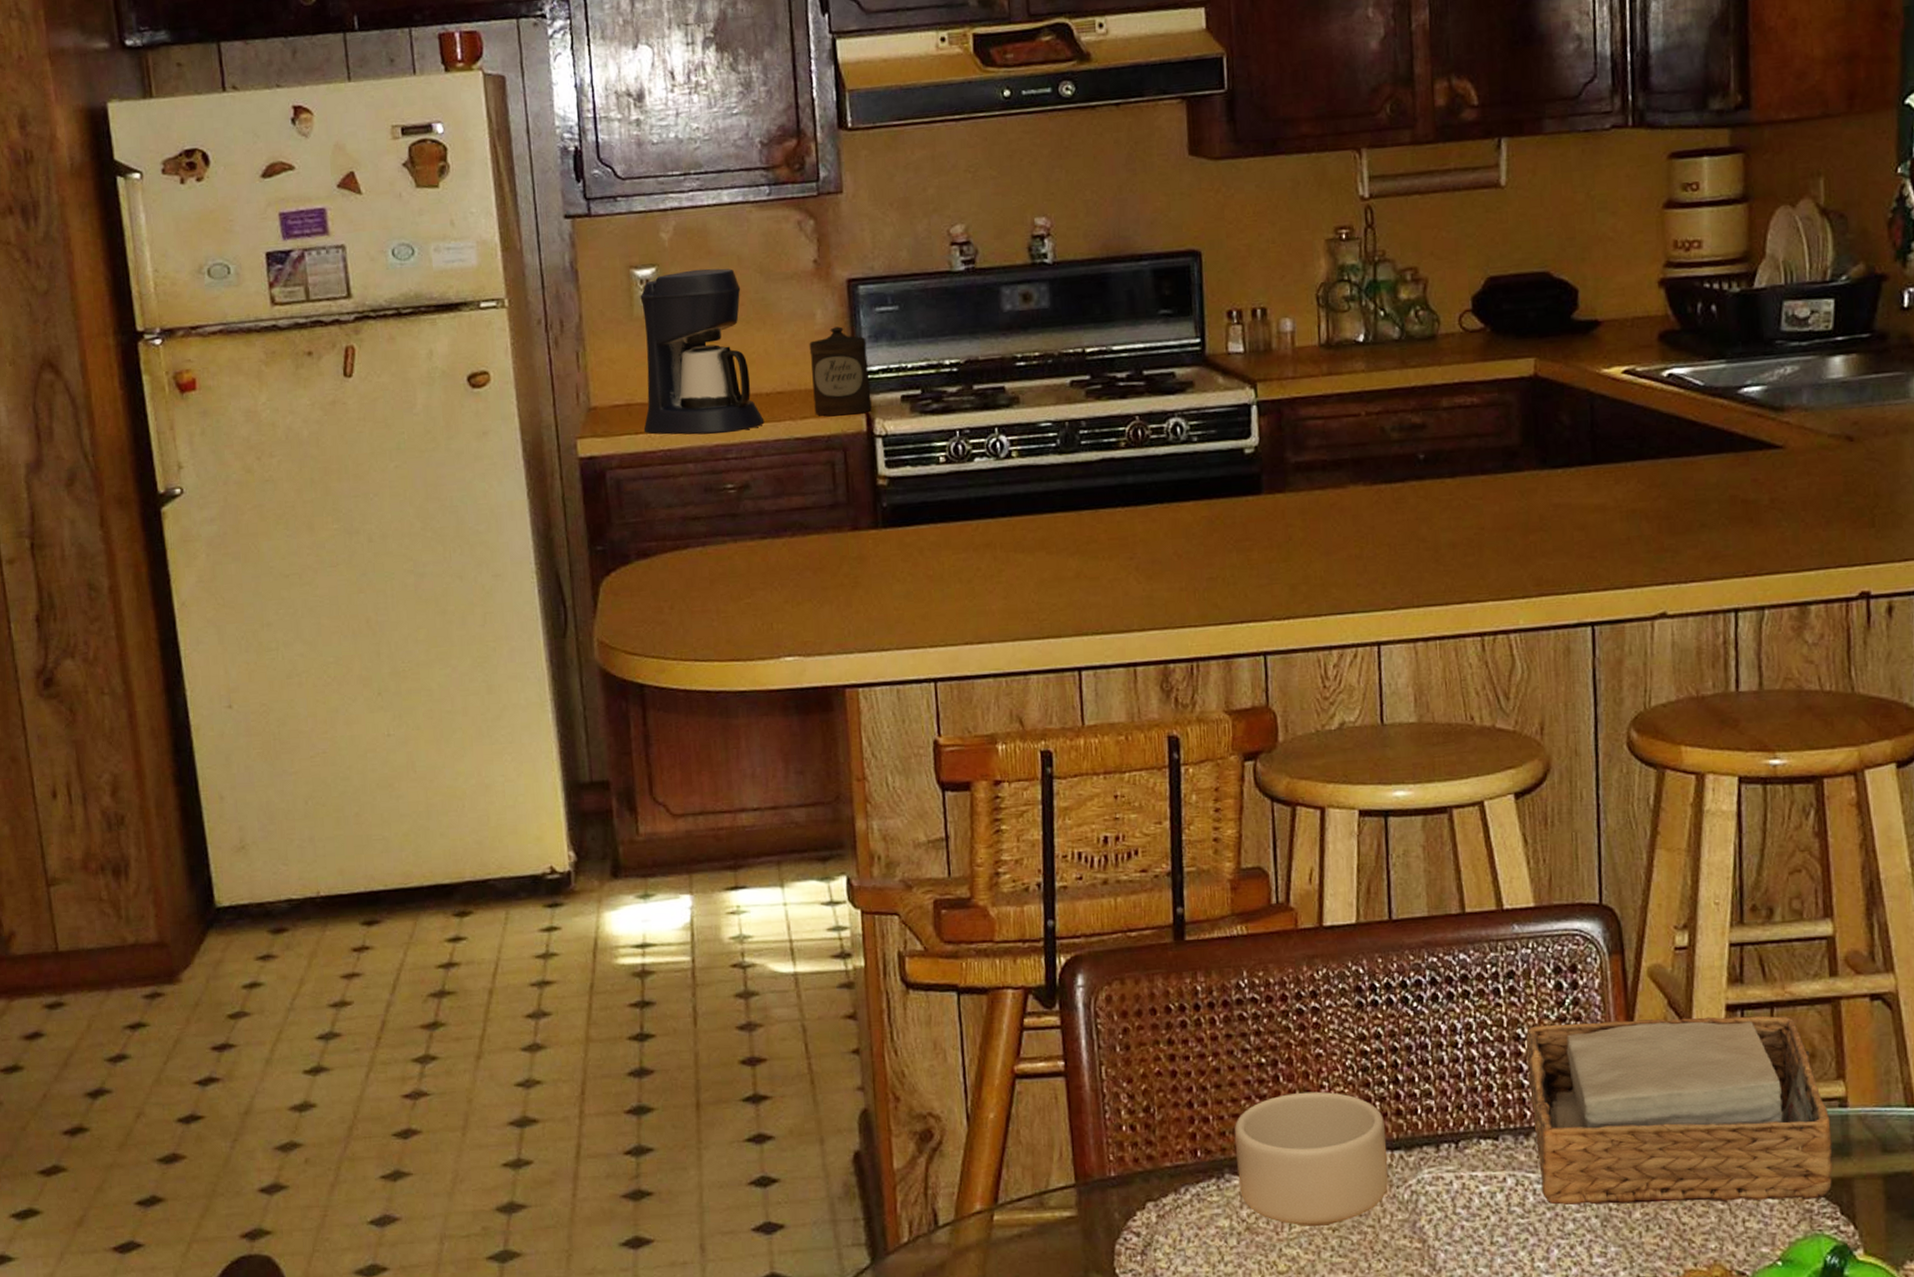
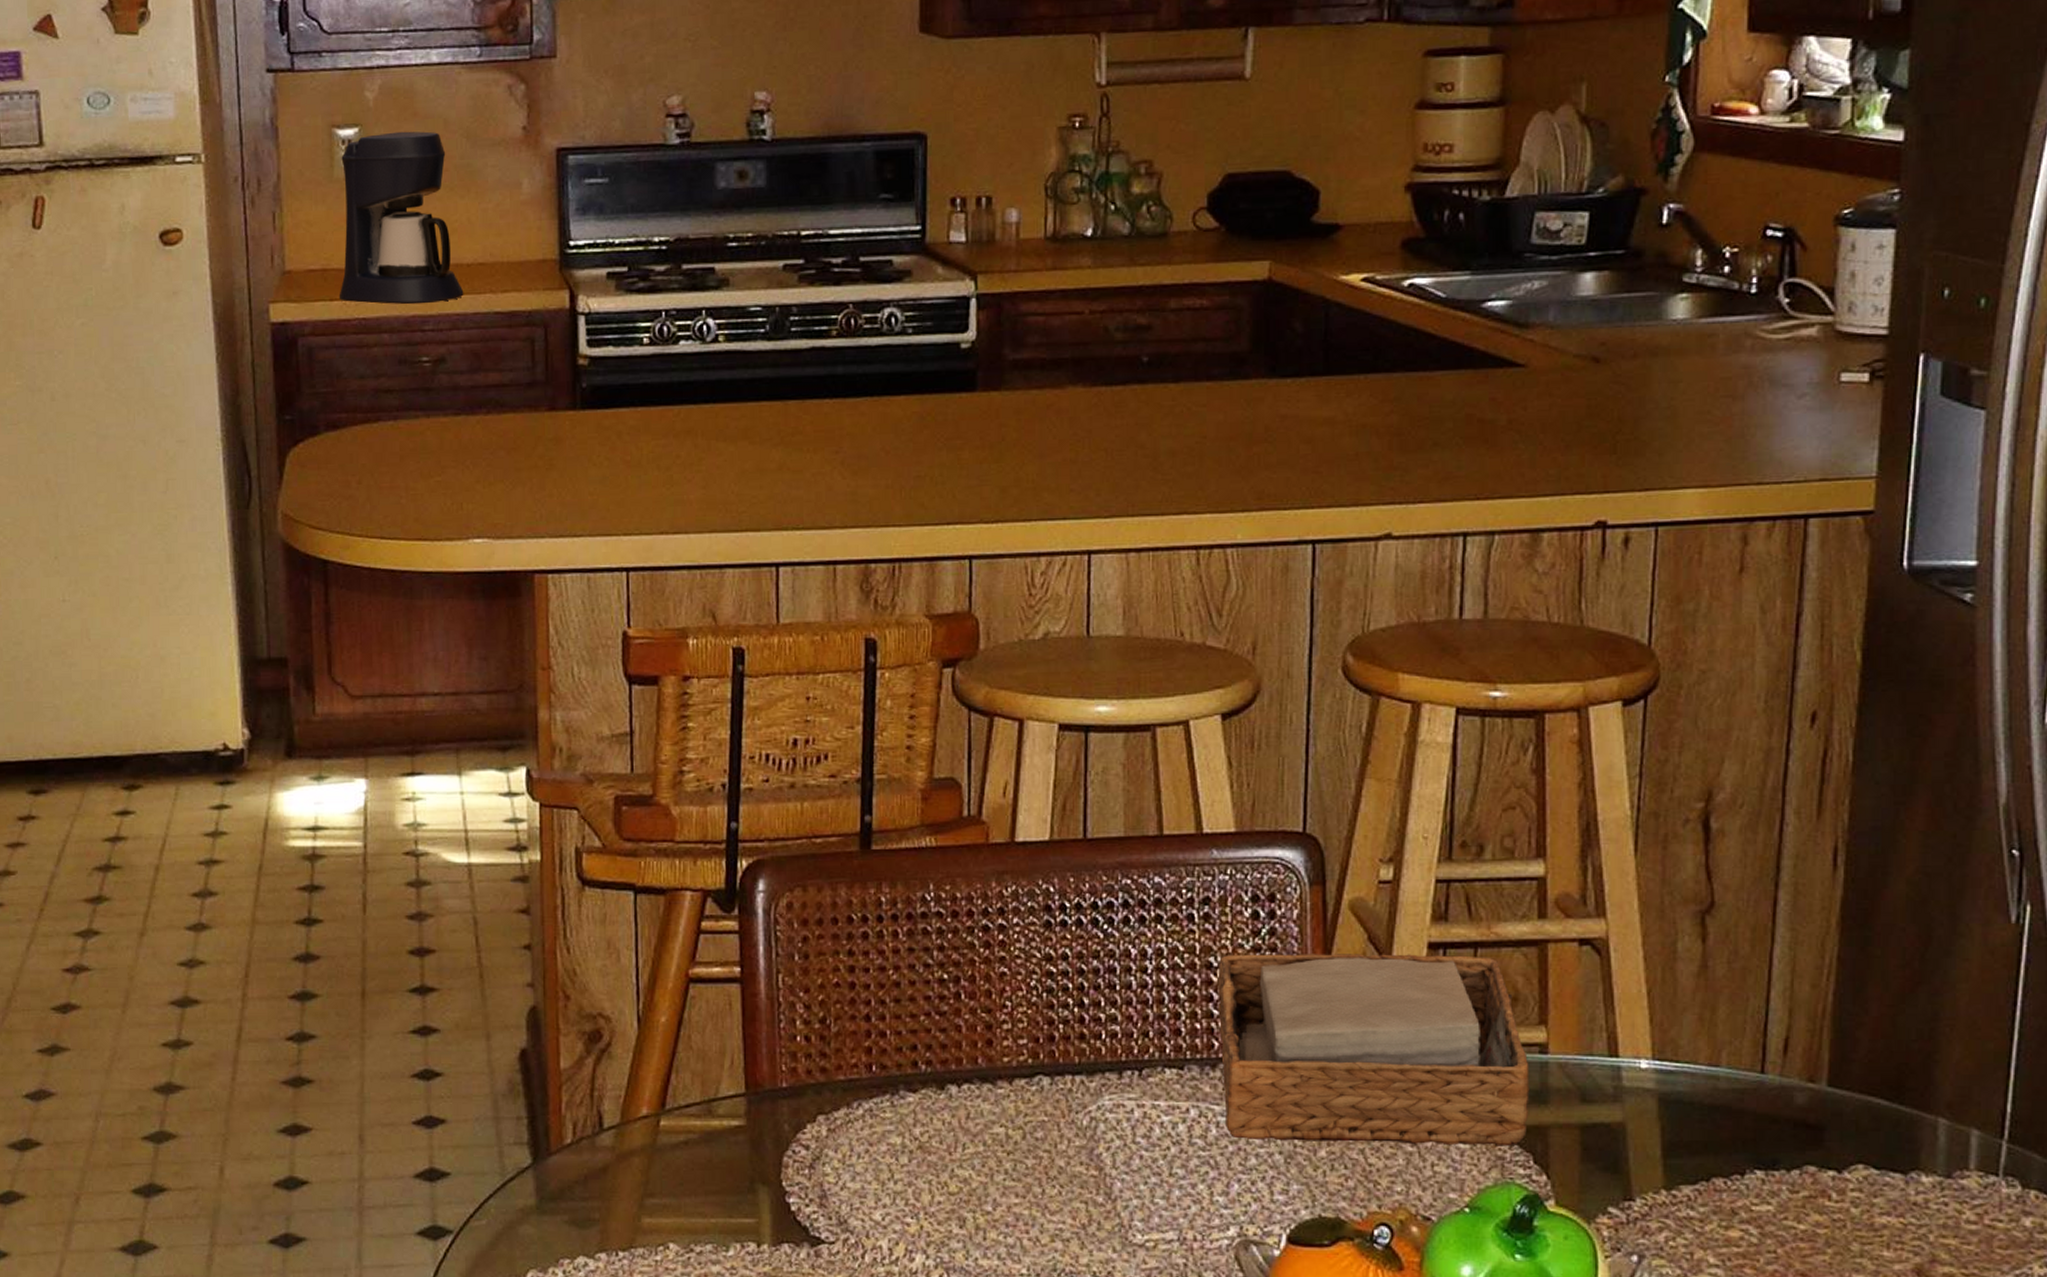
canister: present [809,326,872,416] -> none [514,197,576,291]
mug: present [1234,1091,1388,1227] -> none [911,1011,1068,1149]

